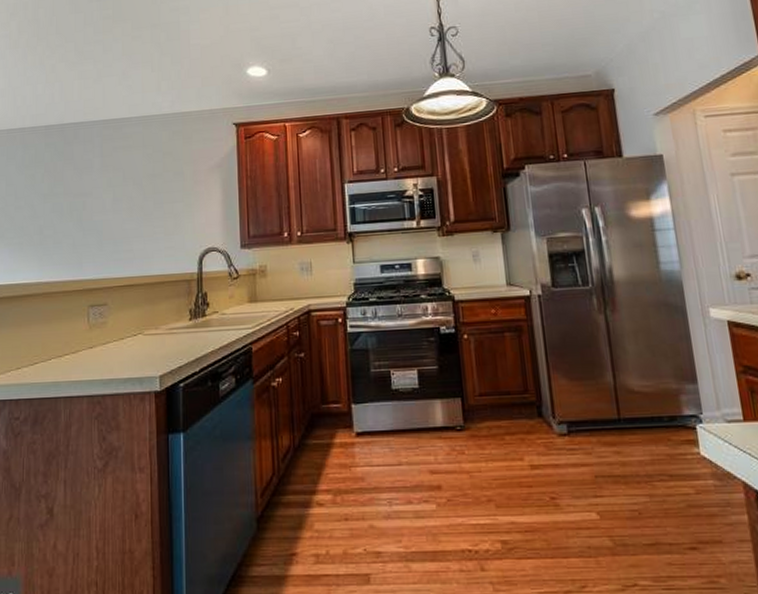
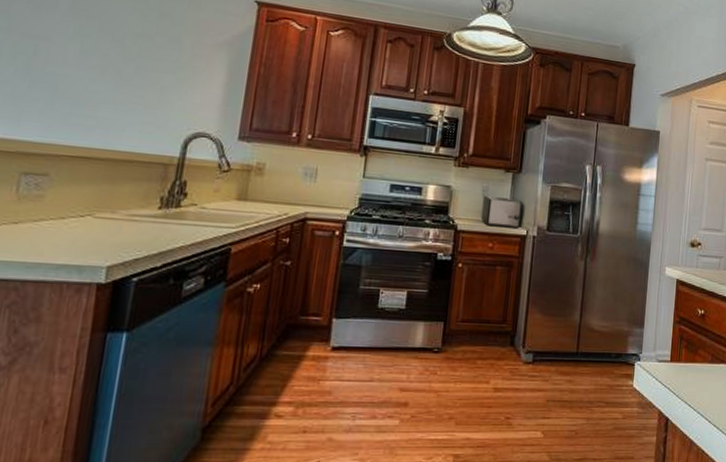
toaster: none [474,258,522,293] -> present [480,195,523,230]

